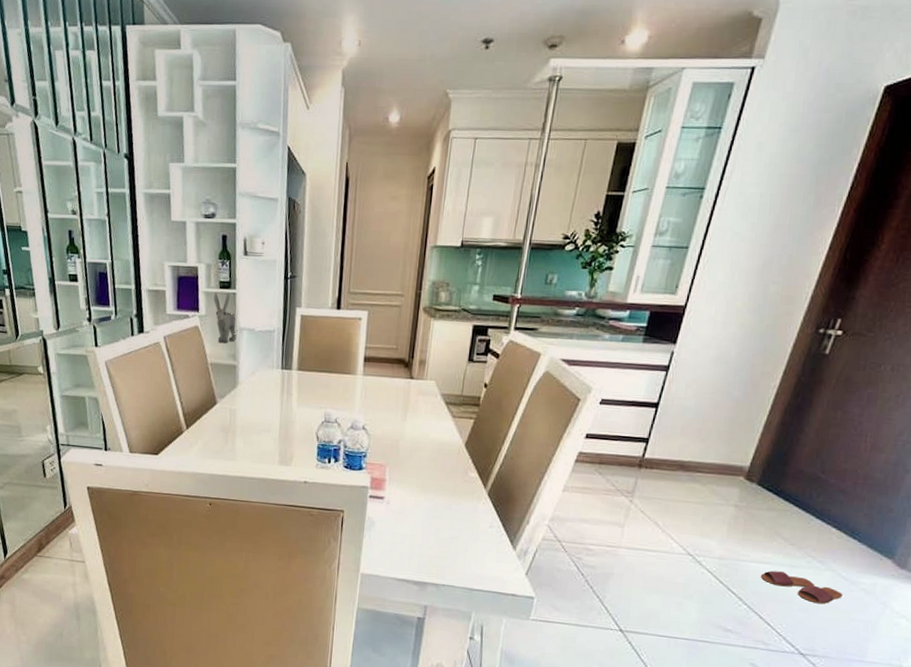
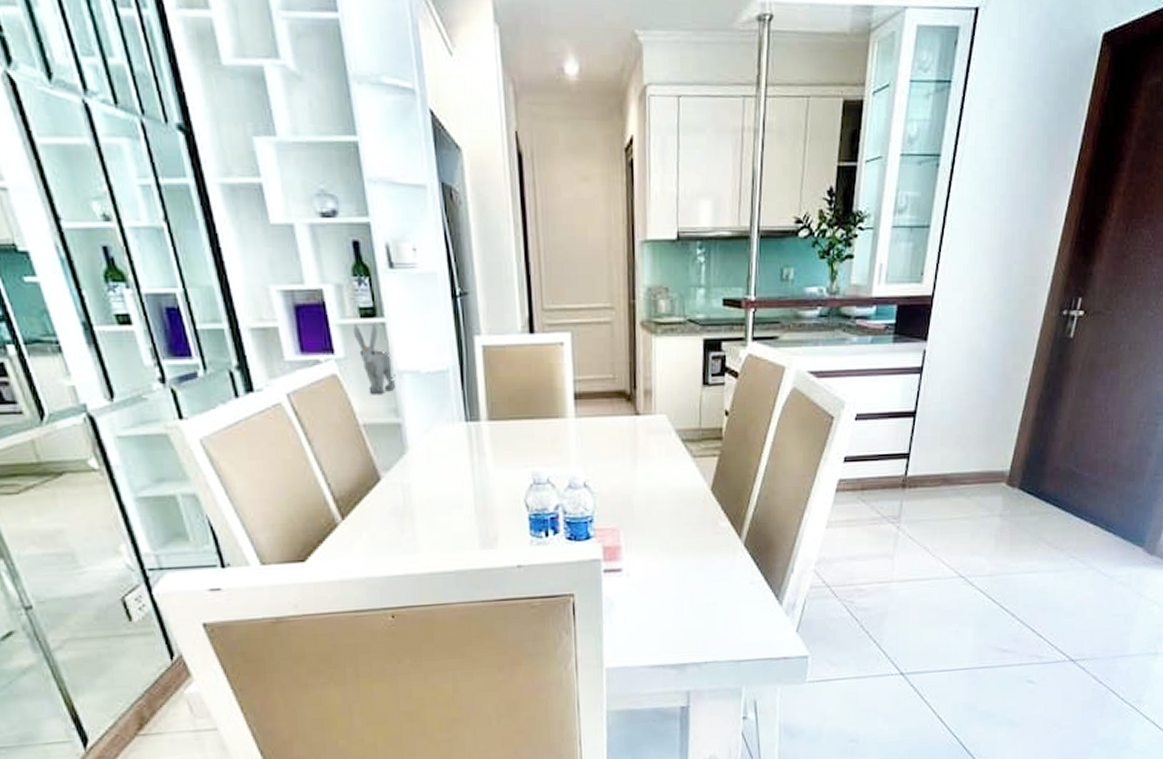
slippers: present [761,570,843,604] -> none [1030,578,1103,606]

